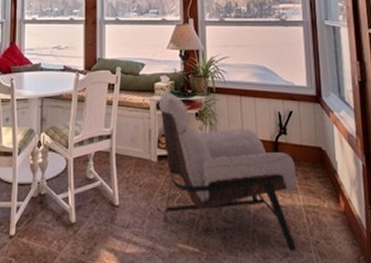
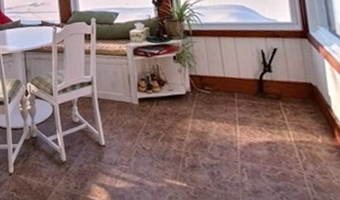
lounge chair: present [158,92,297,252] -> none [135,38,290,186]

